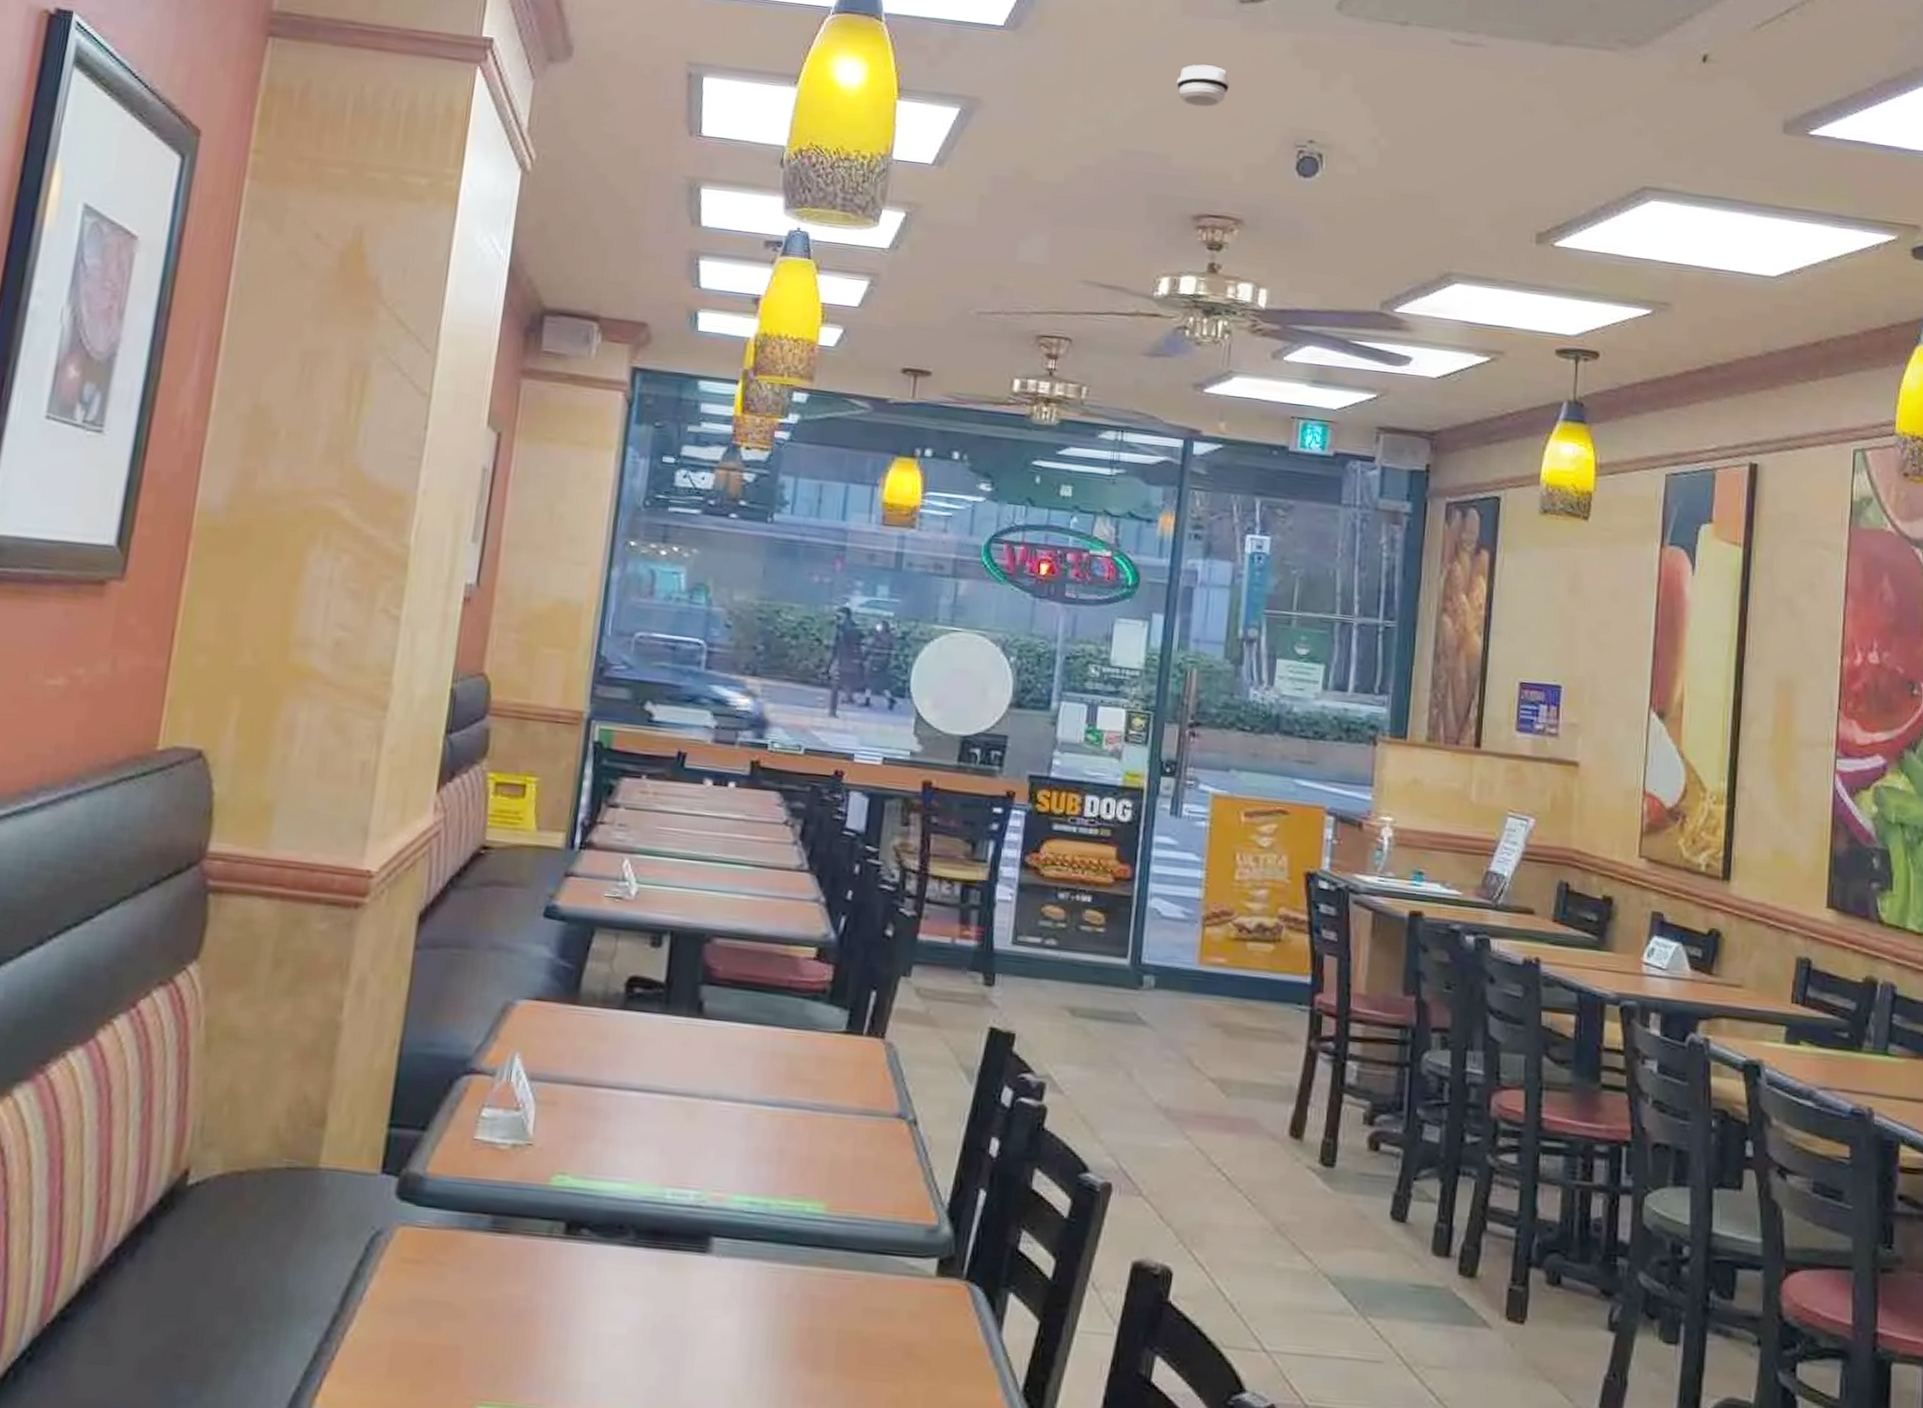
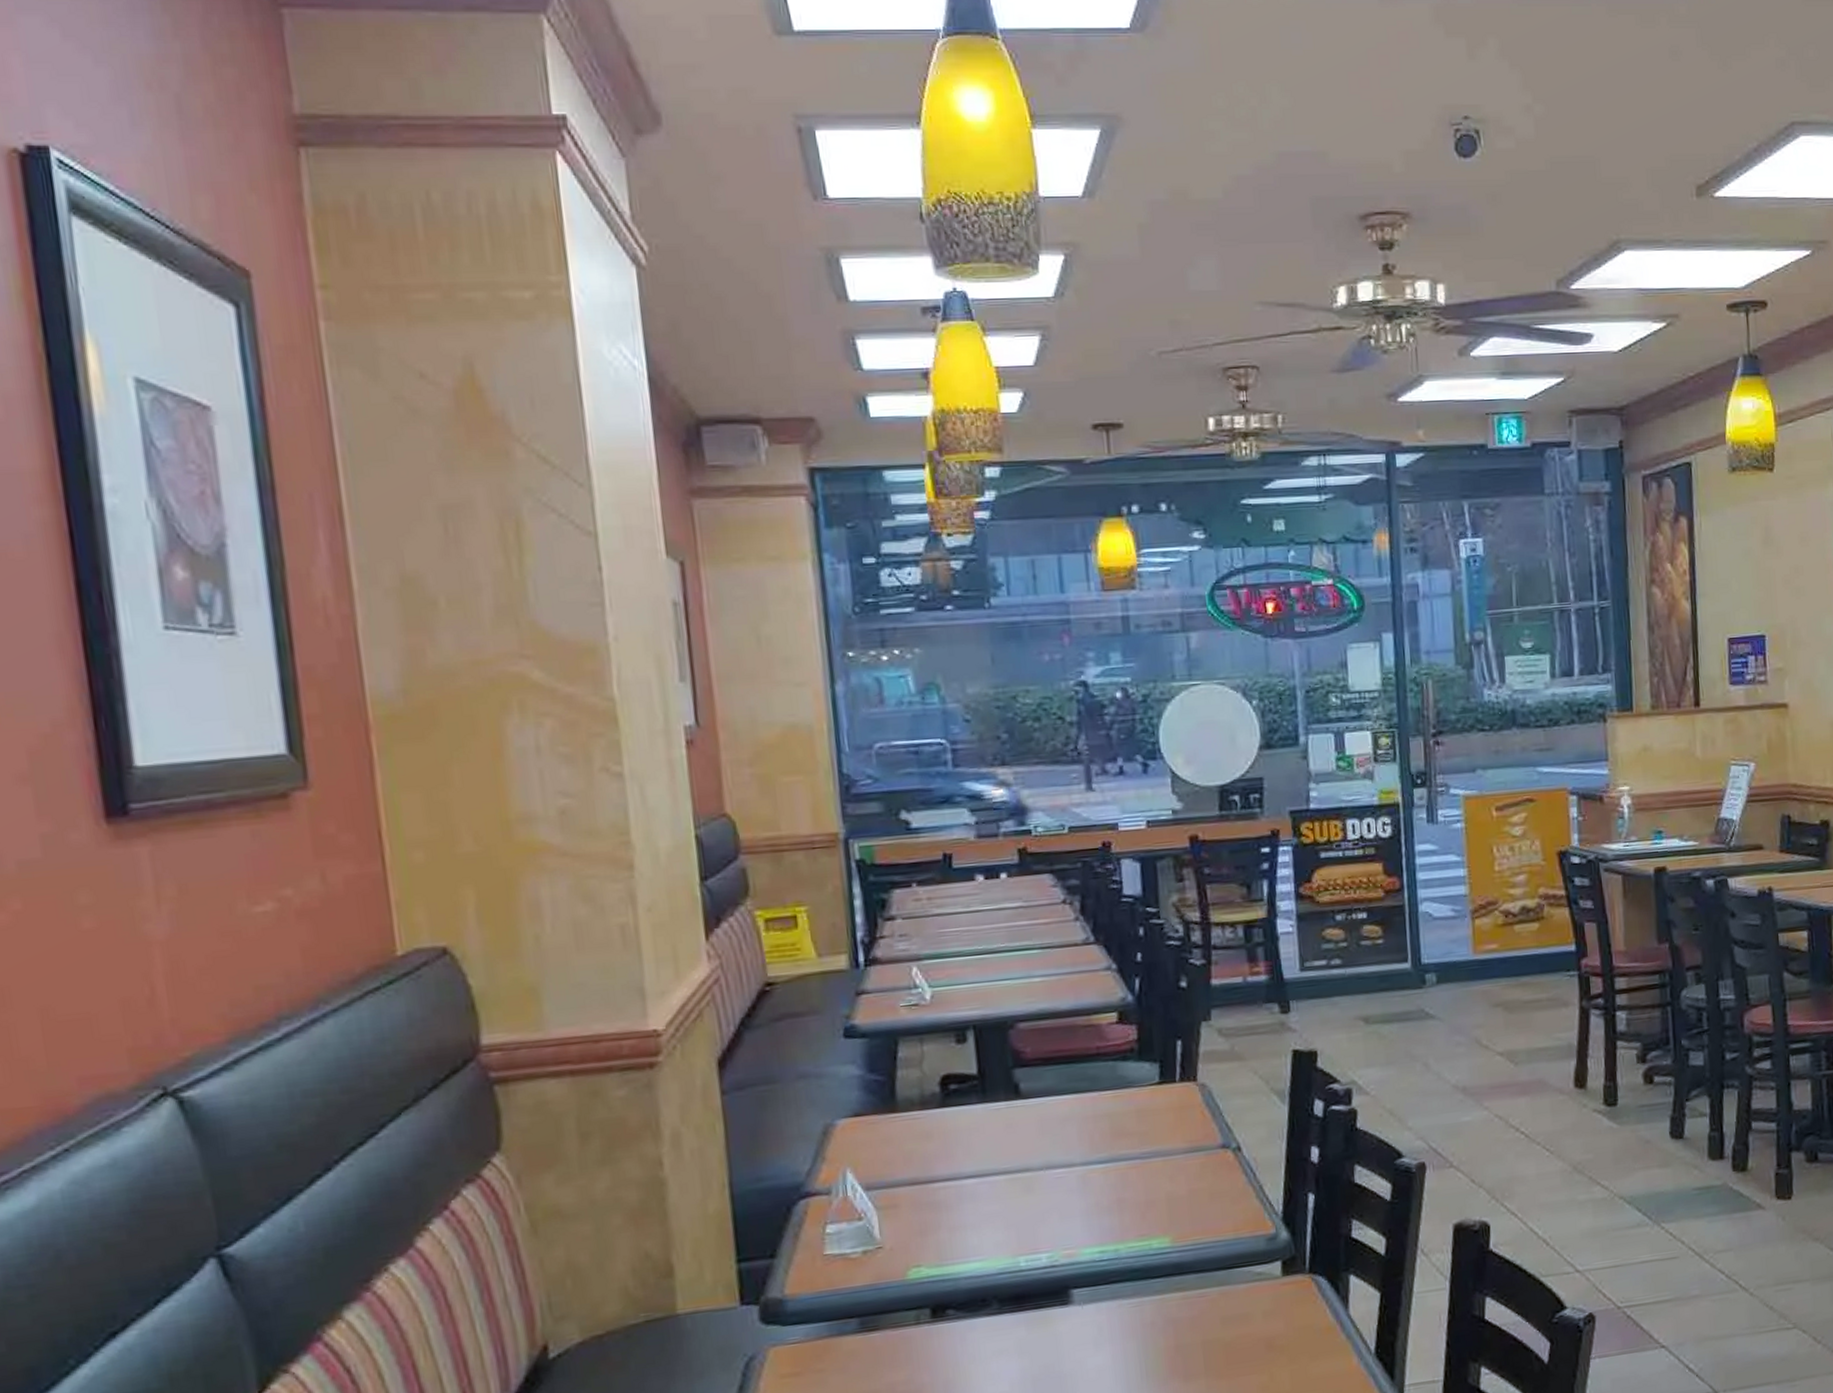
smoke detector: present [1176,64,1230,107] -> none [1320,46,1376,94]

